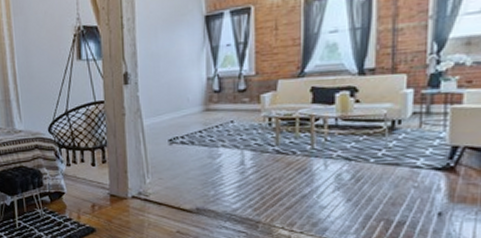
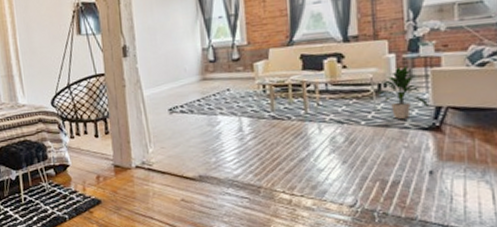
indoor plant: none [390,102,446,158] -> present [377,66,430,119]

